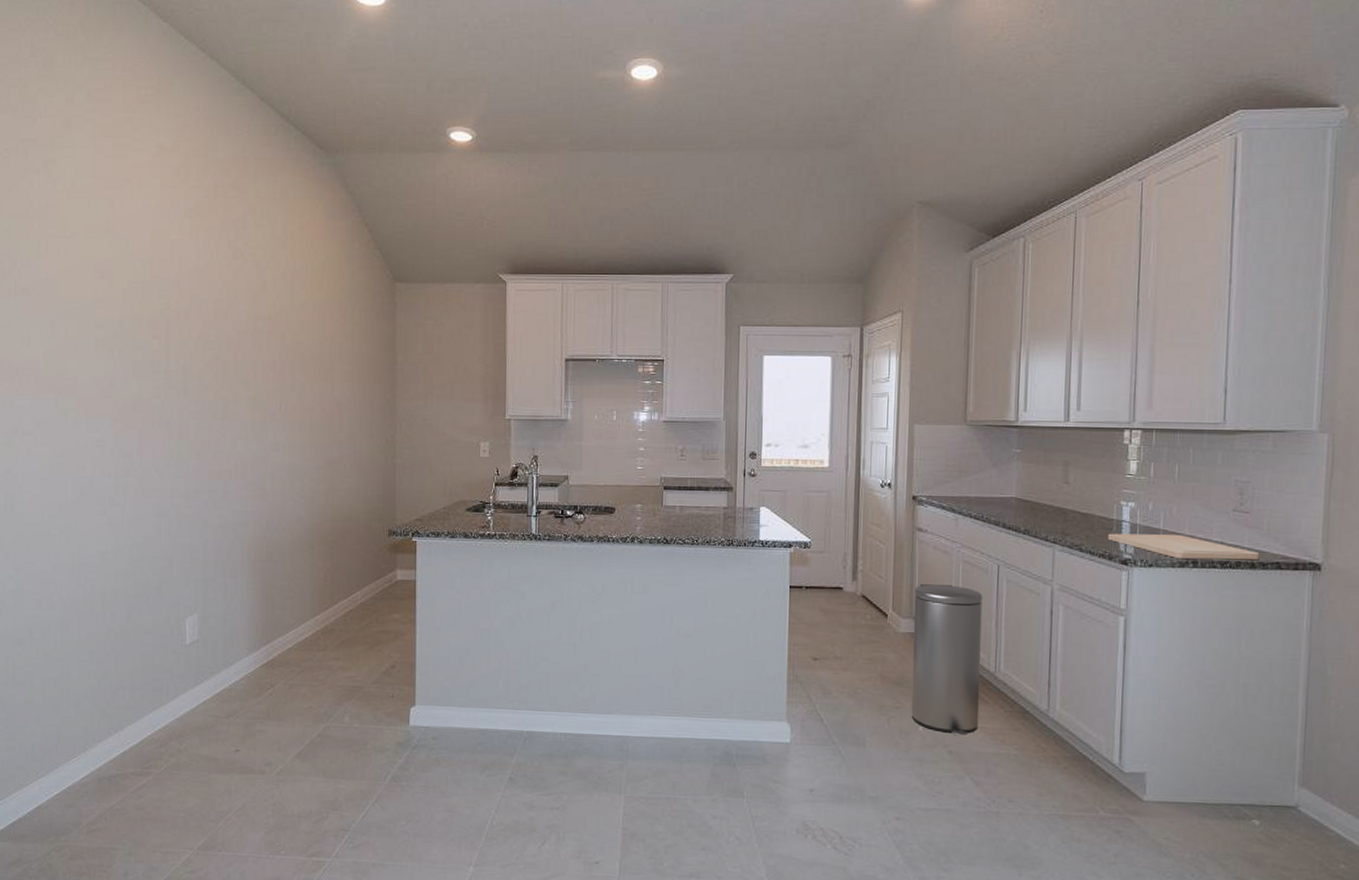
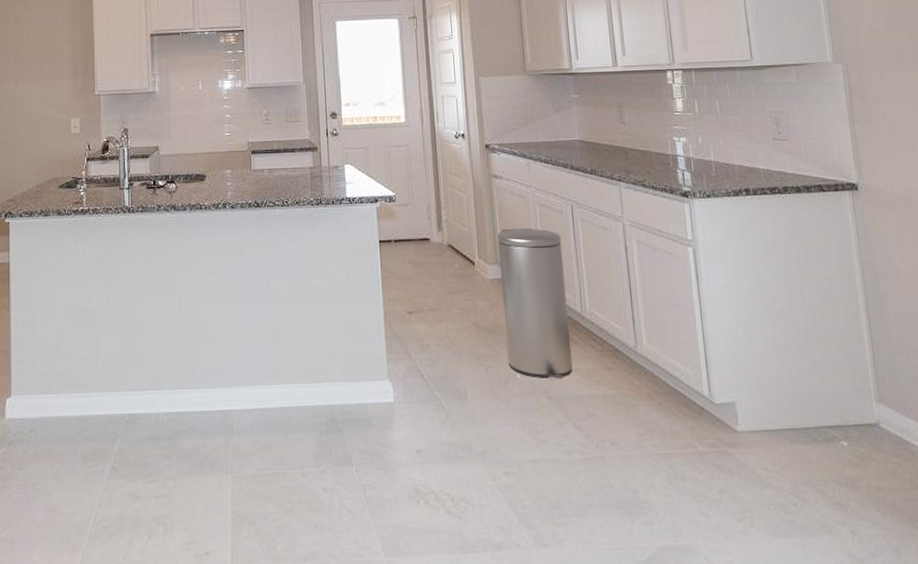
cutting board: present [1107,533,1260,561] -> none [666,164,803,189]

